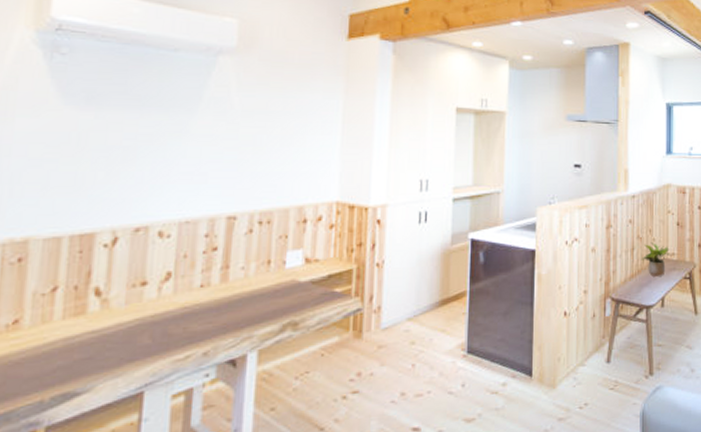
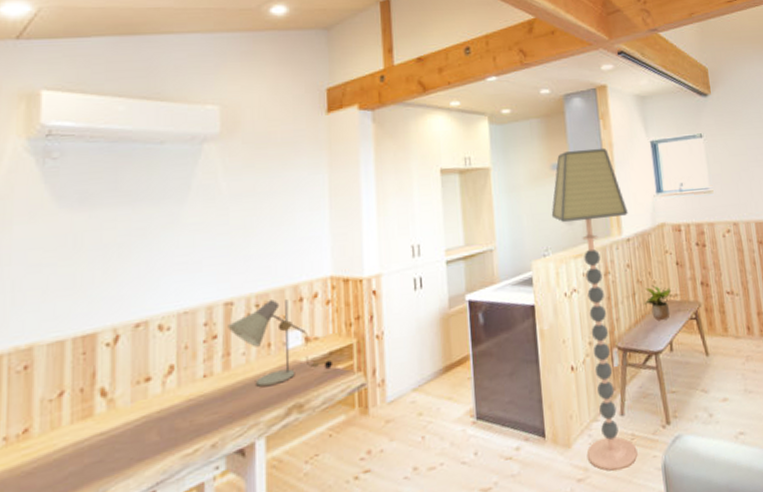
desk lamp: none [228,218,332,303] -> present [227,299,334,387]
floor lamp: none [561,103,636,413] -> present [551,147,638,471]

